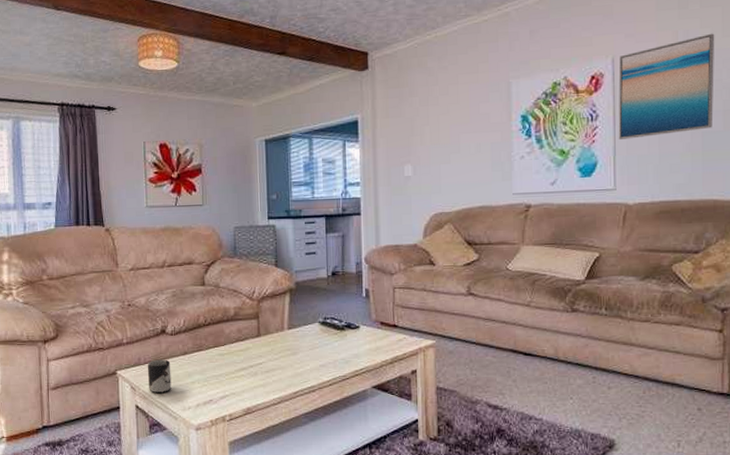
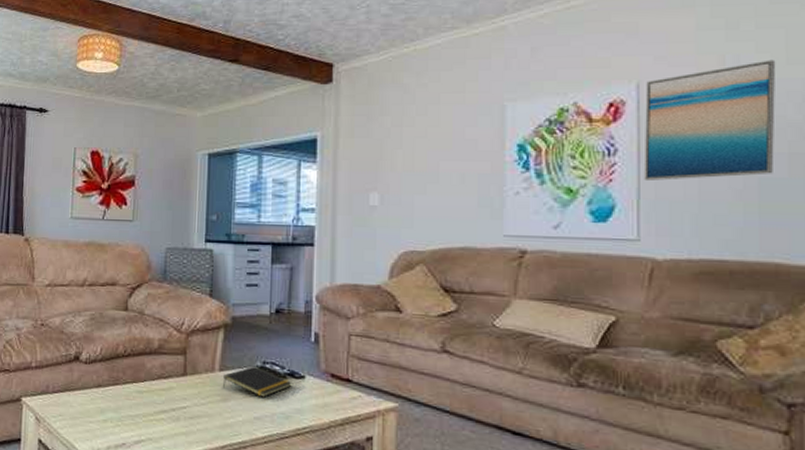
cup: present [147,359,172,394] -> none [54,389,82,429]
notepad: none [292,322,350,348] -> present [223,365,292,398]

